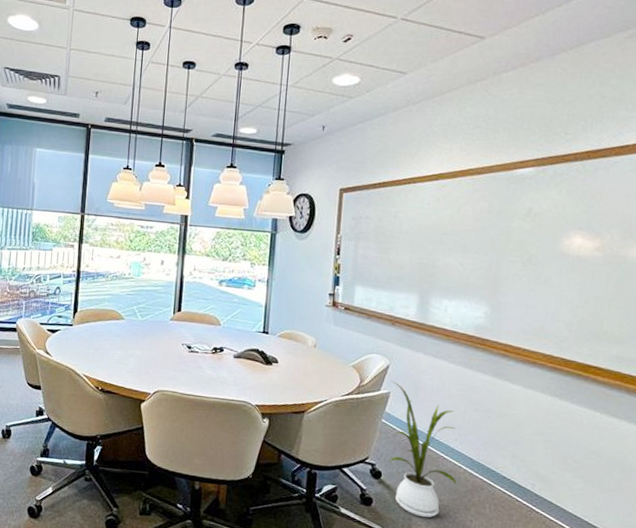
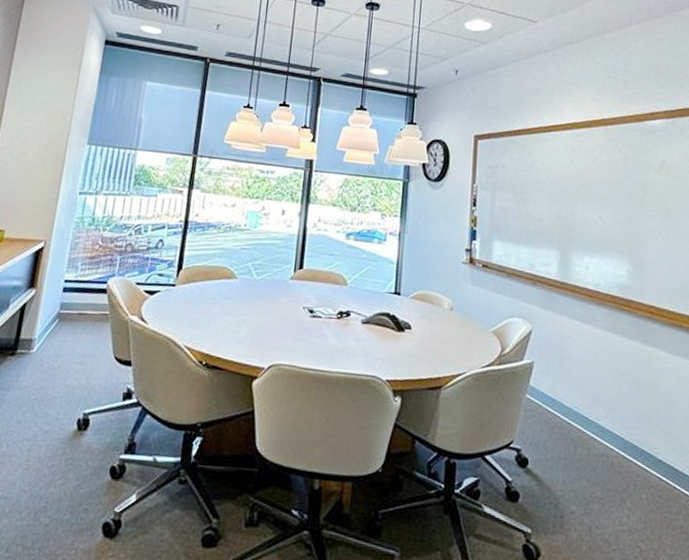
house plant: present [389,381,457,518] -> none [535,349,611,515]

